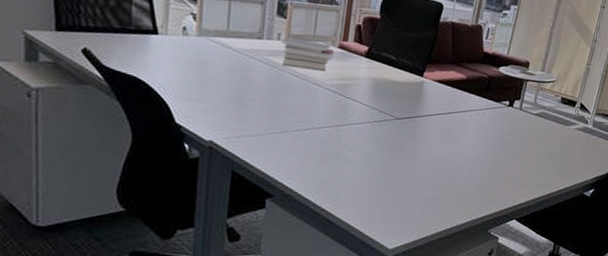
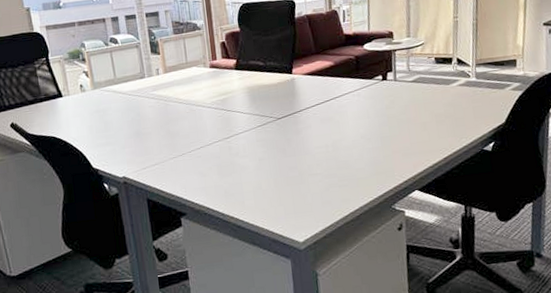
books: present [281,37,335,71] -> none [160,67,208,96]

